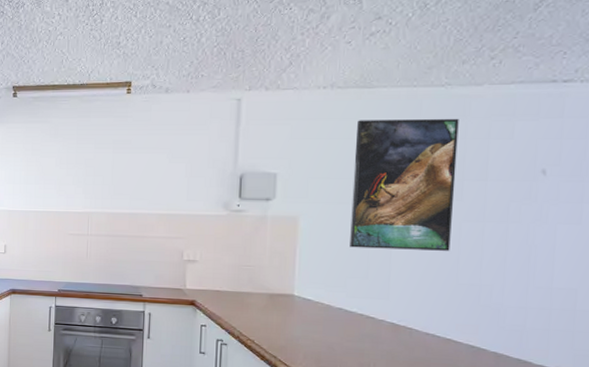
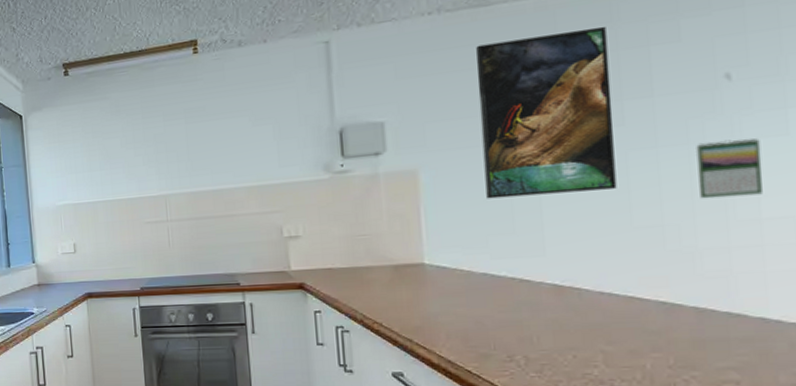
calendar: none [510,222,560,269] -> present [696,137,763,199]

